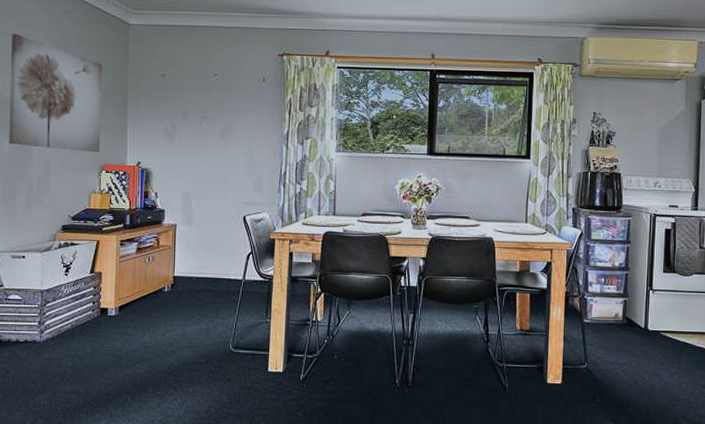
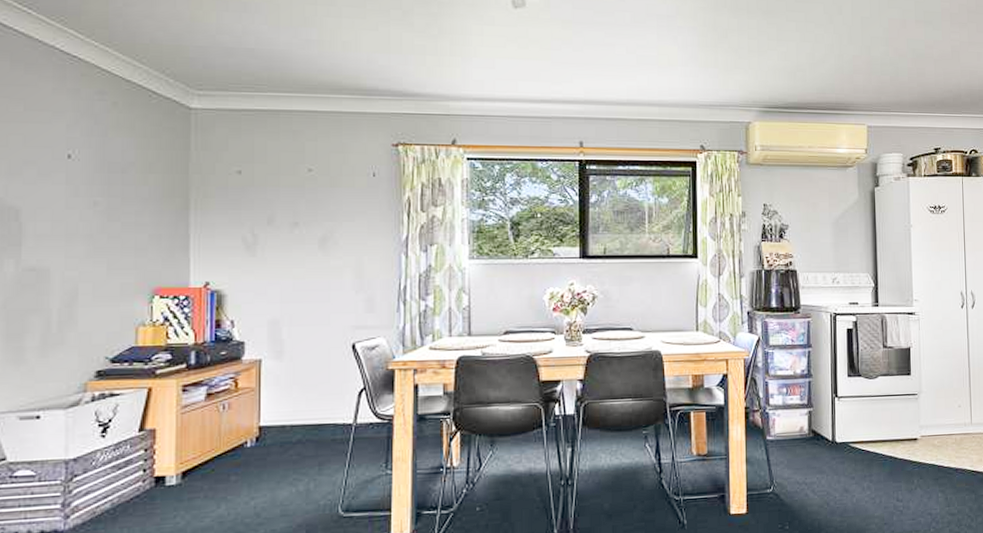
wall art: present [9,33,103,153] -> none [14,120,154,273]

